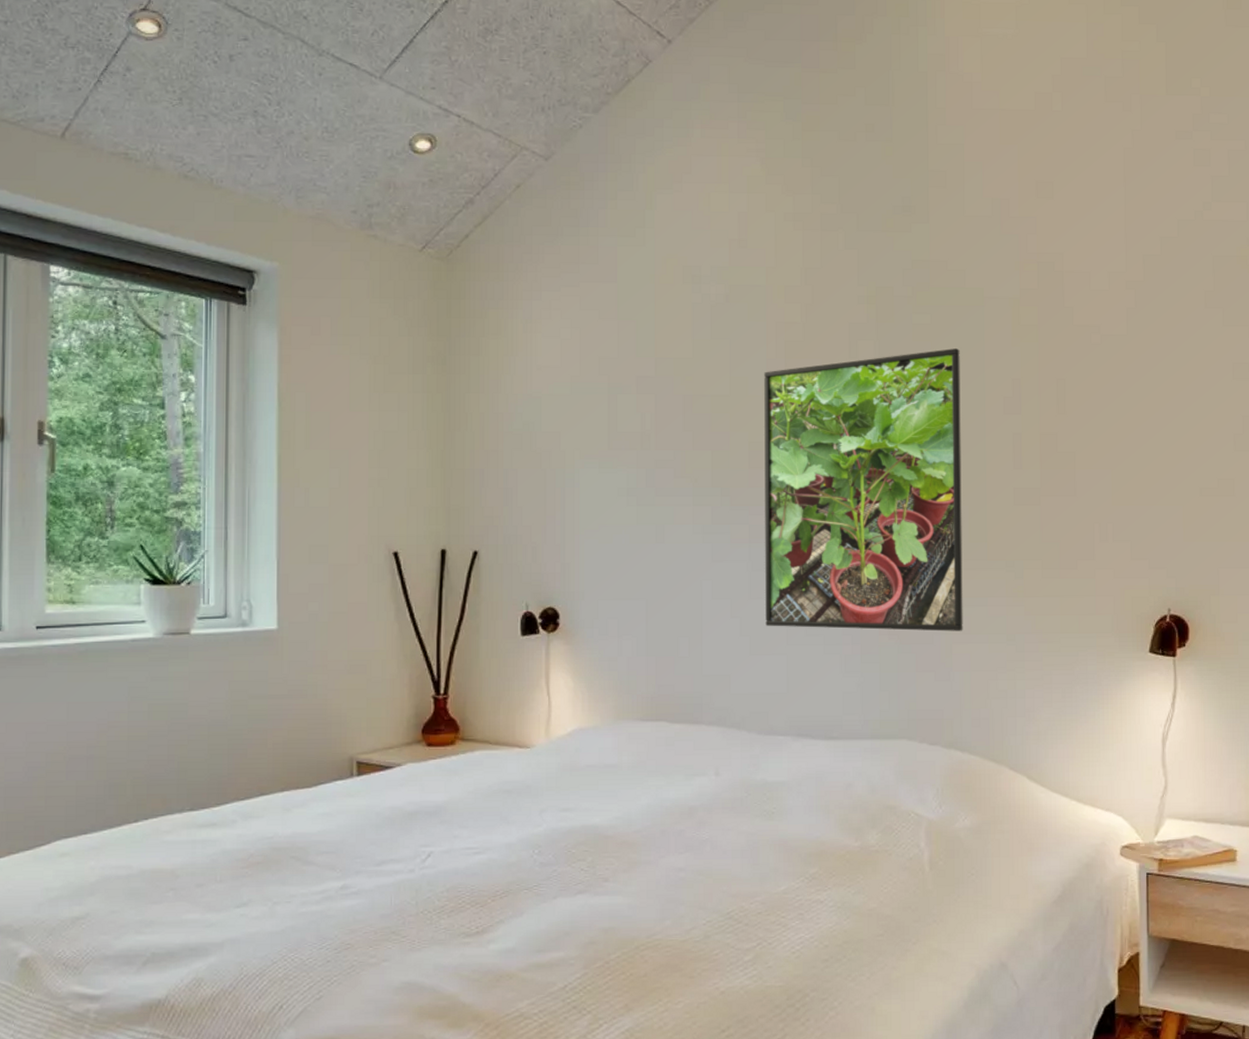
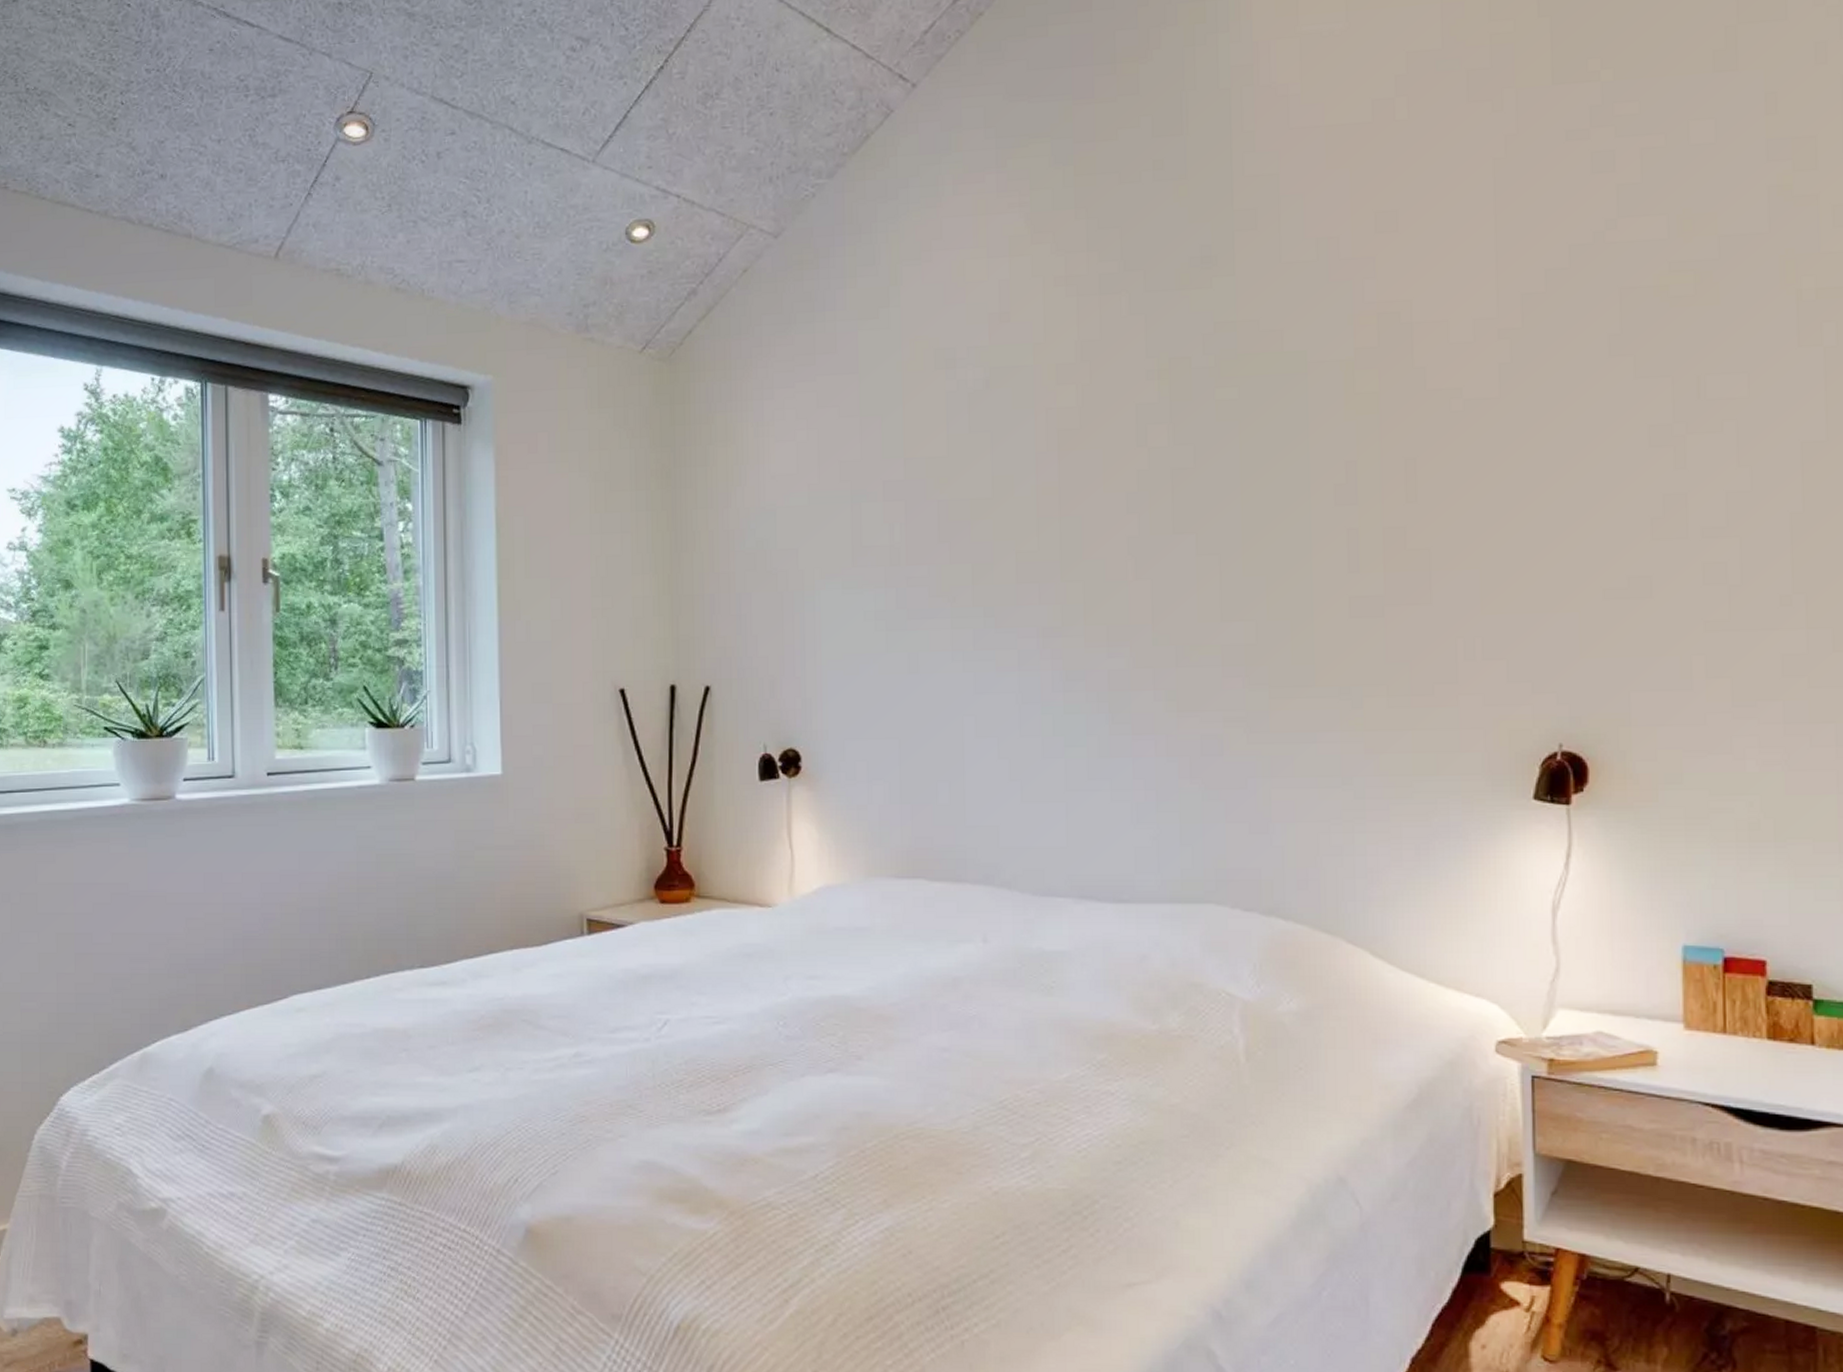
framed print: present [764,348,963,631] -> none [1033,427,1285,774]

